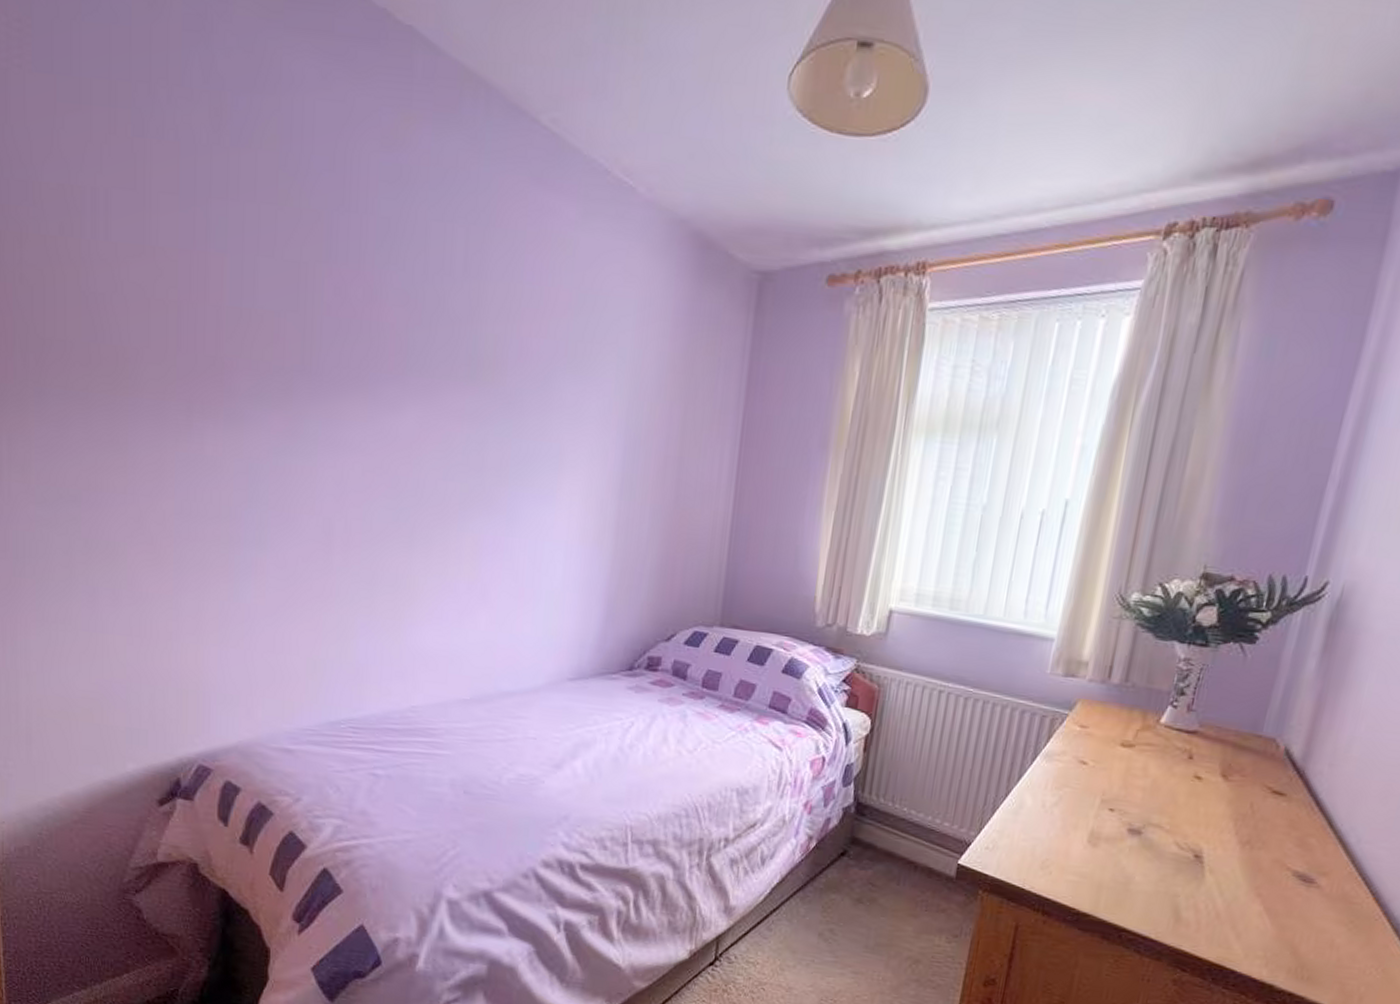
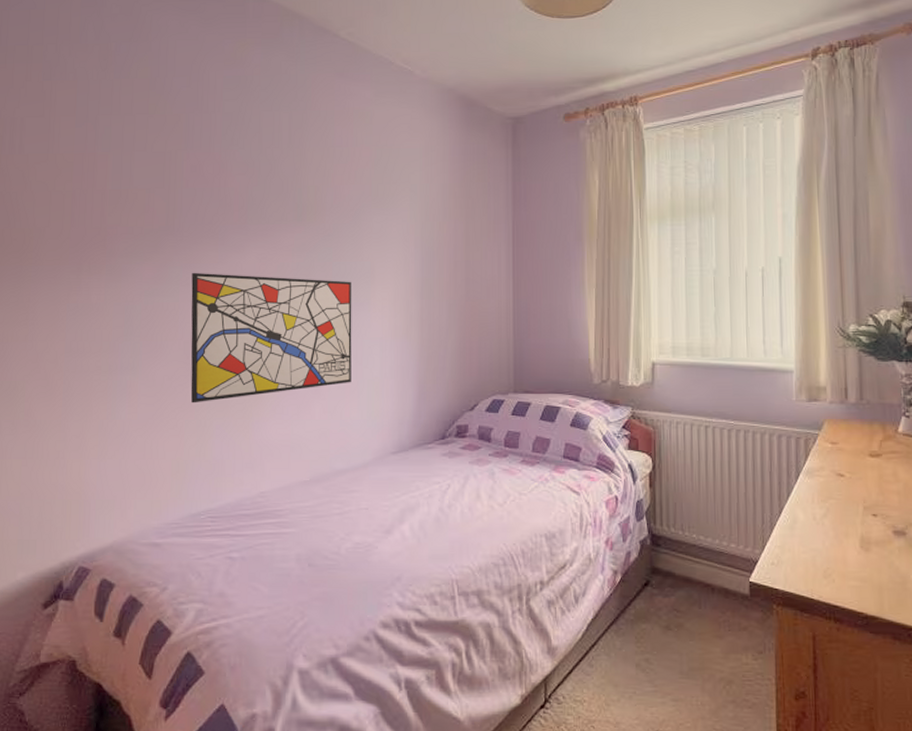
wall art: none [330,430,534,595] -> present [190,272,352,404]

